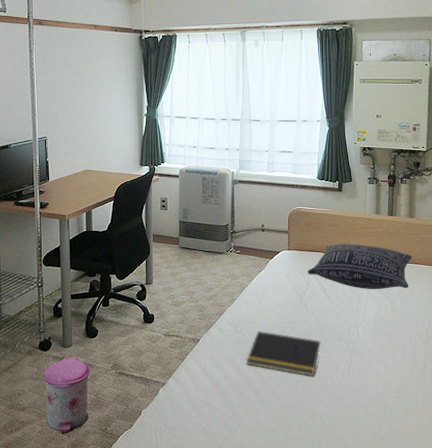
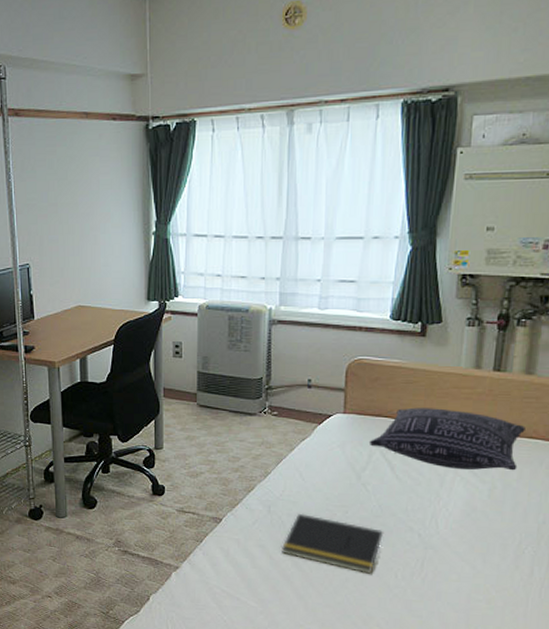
trash can: present [42,357,90,434] -> none [34,529,88,613]

